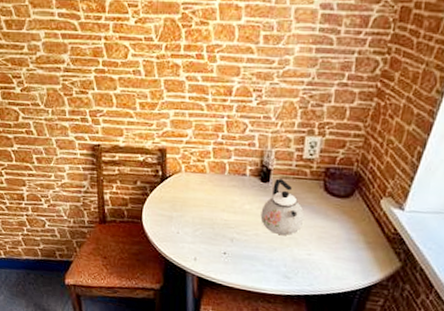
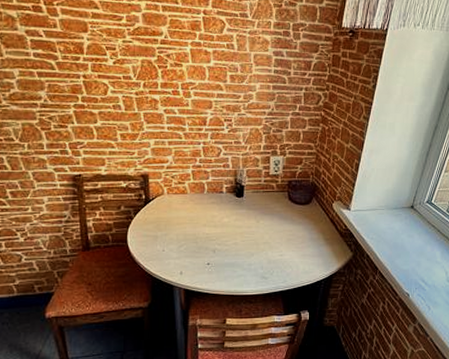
kettle: present [260,178,305,235] -> none [238,193,275,241]

